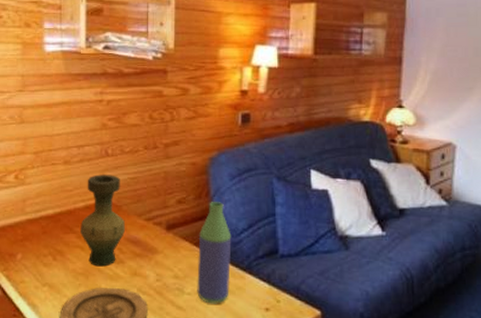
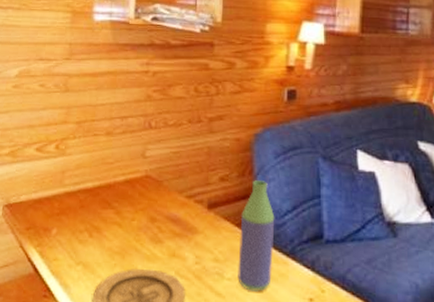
vase: present [80,174,126,267] -> none [119,147,166,246]

